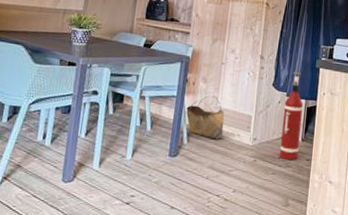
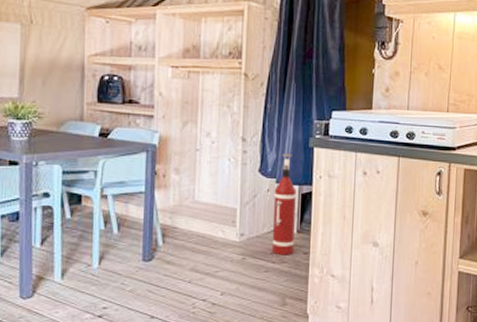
basket: present [186,95,225,140] -> none [158,188,205,239]

